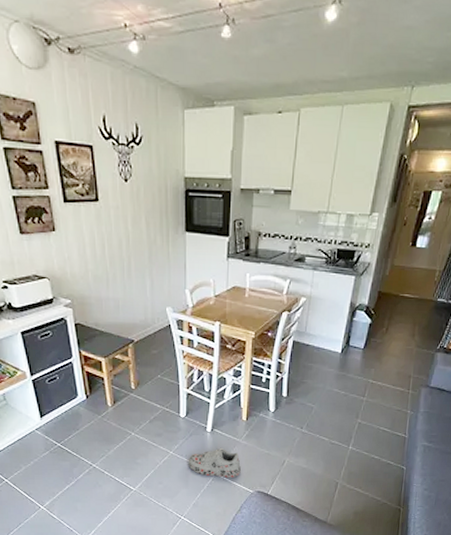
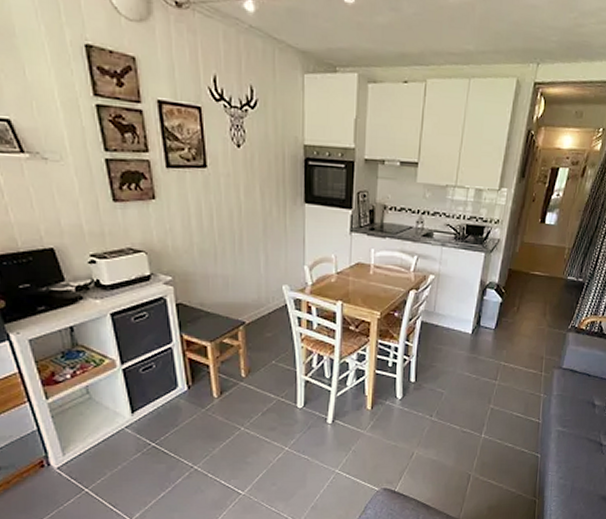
shoe: present [188,447,241,478] -> none [306,441,365,475]

